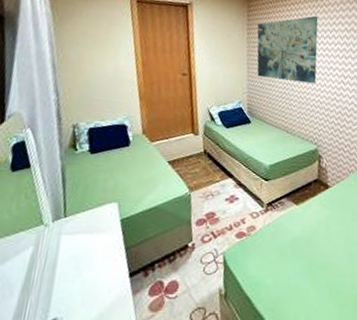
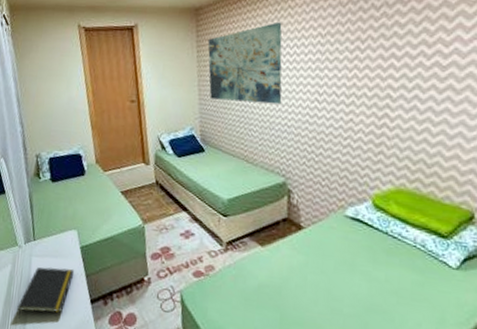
notepad: none [38,243,113,306] -> present [17,267,75,319]

